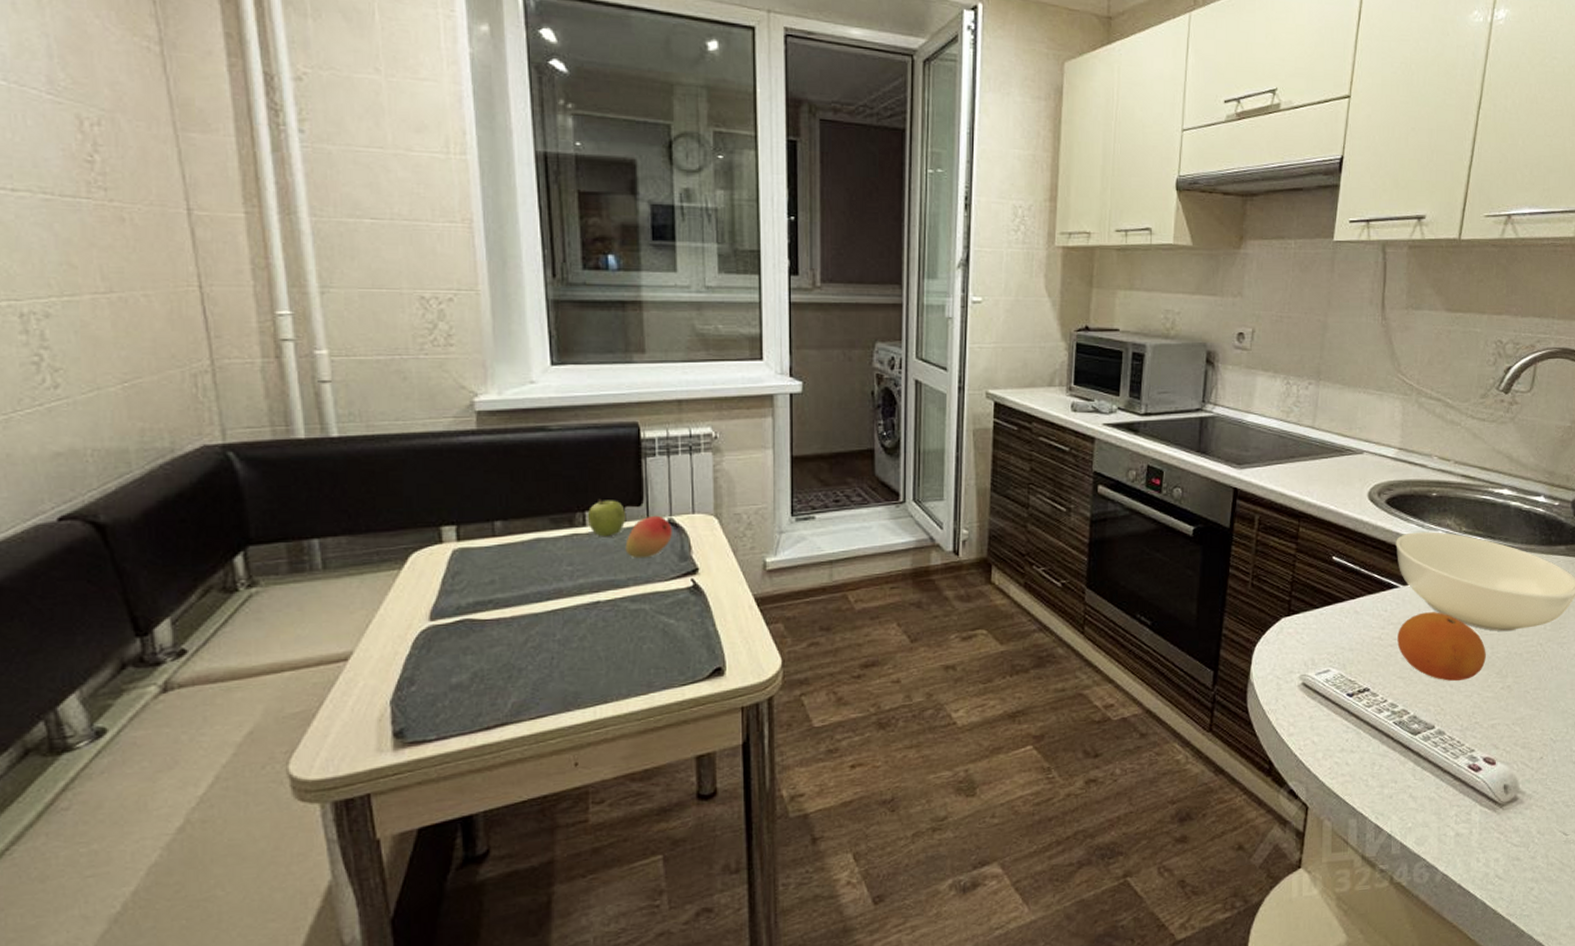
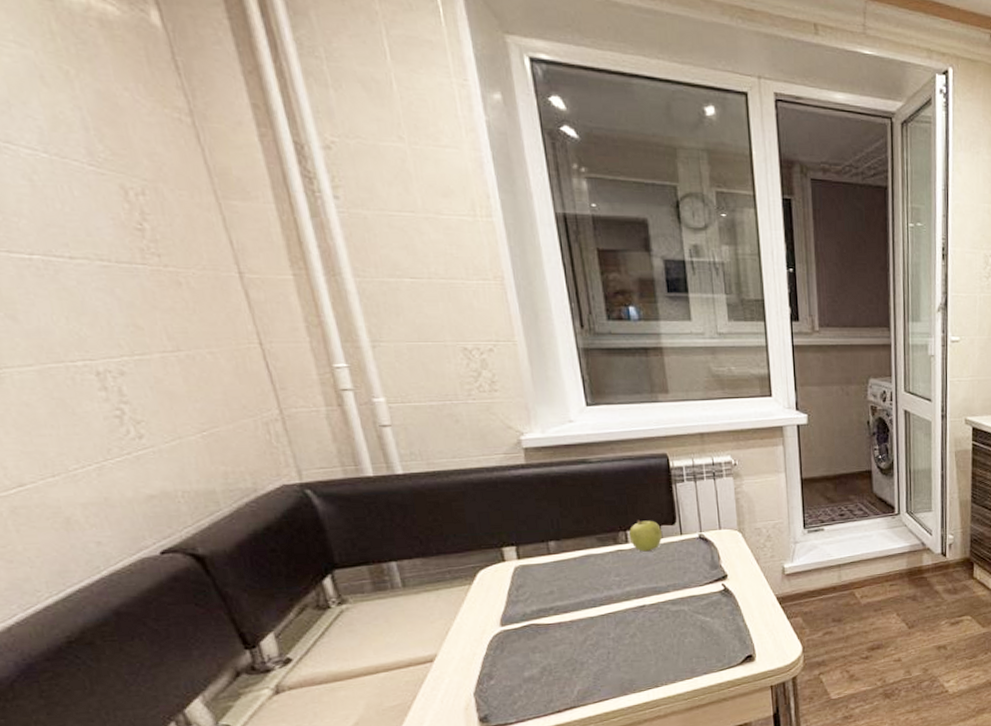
fruit: present [625,515,672,559] -> none [663,532,703,569]

